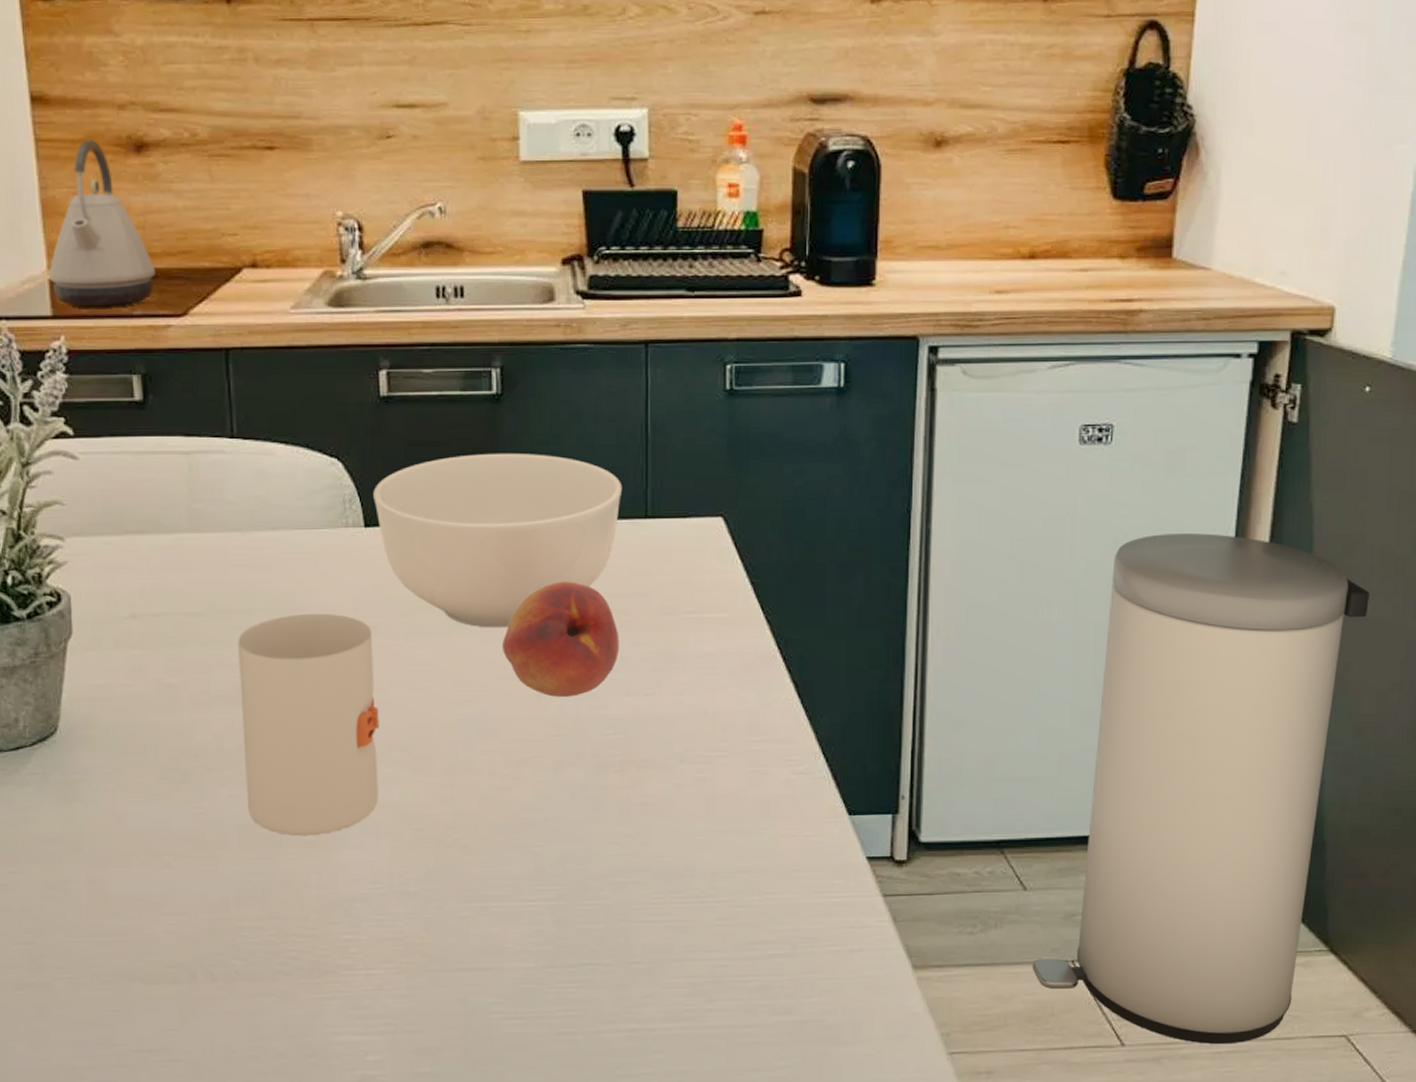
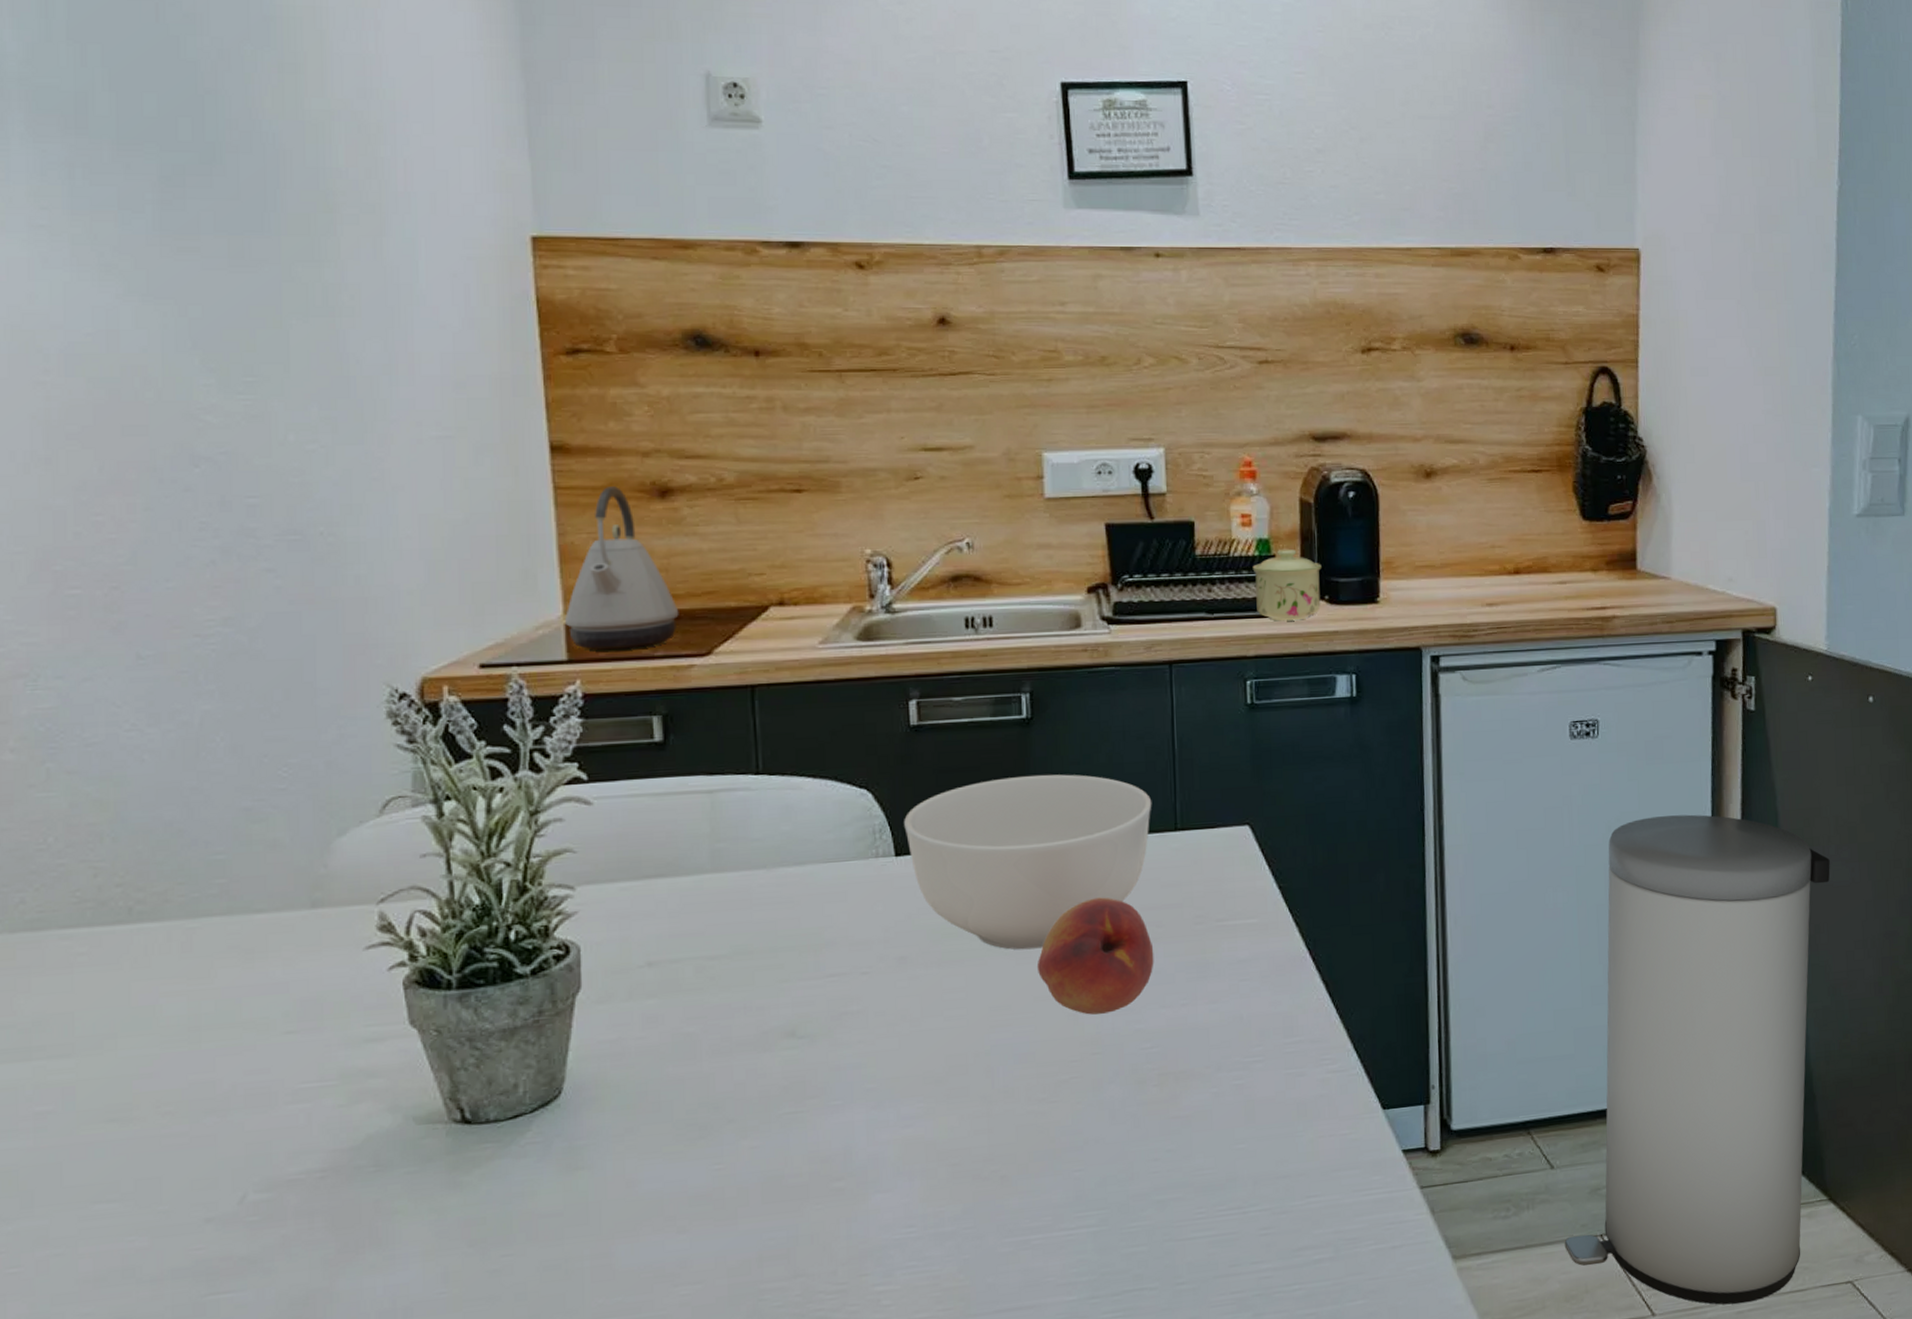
mug: present [238,613,379,837] -> none [762,946,912,1185]
sugar bowl: none [738,223,813,302] -> present [1252,548,1322,621]

